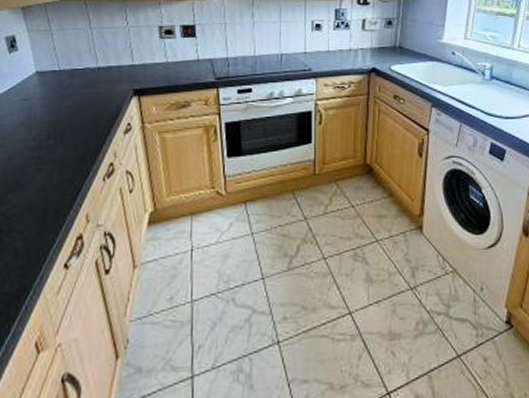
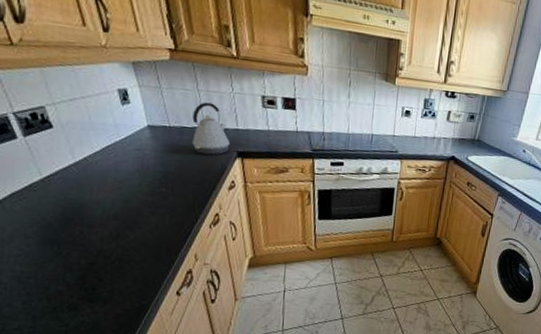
kettle: none [84,40,126,96] -> present [192,102,231,155]

